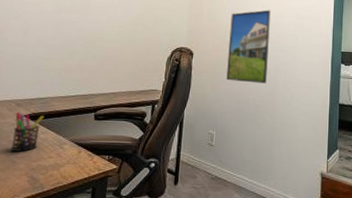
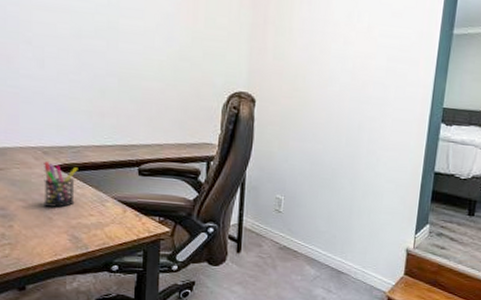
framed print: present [226,10,271,84] -> none [297,47,355,143]

